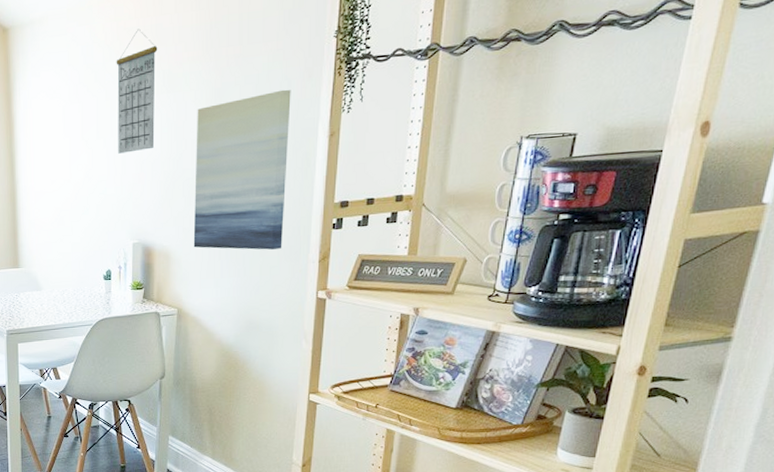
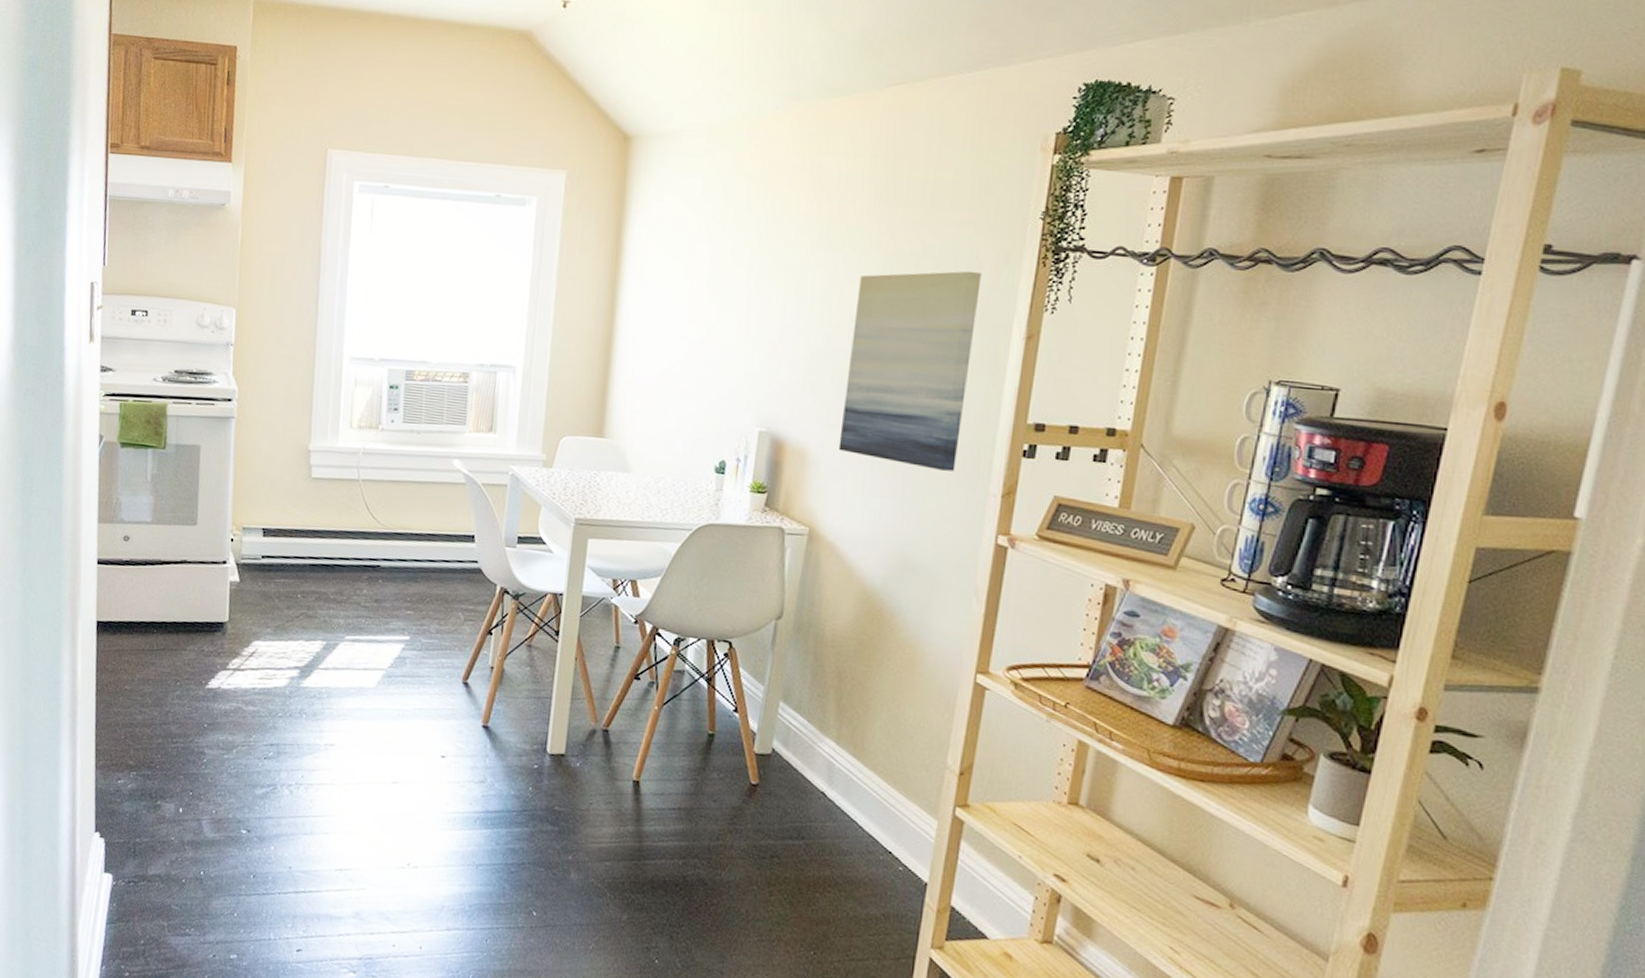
calendar: present [116,28,158,154] -> none [753,166,818,315]

